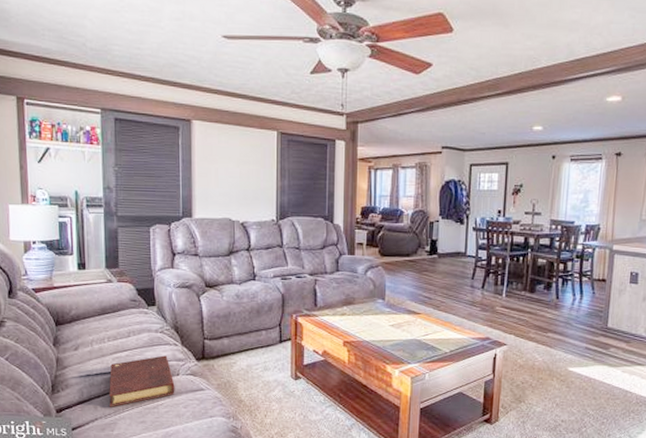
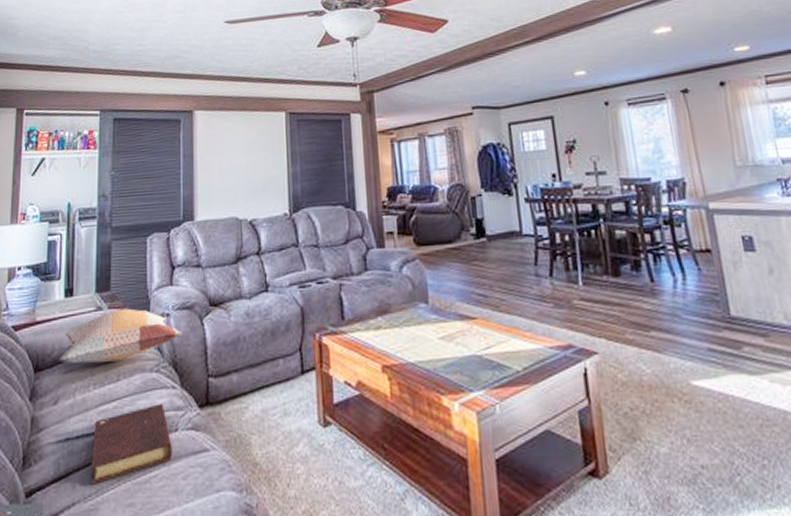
decorative pillow: none [76,283,182,323] -> present [59,308,182,364]

